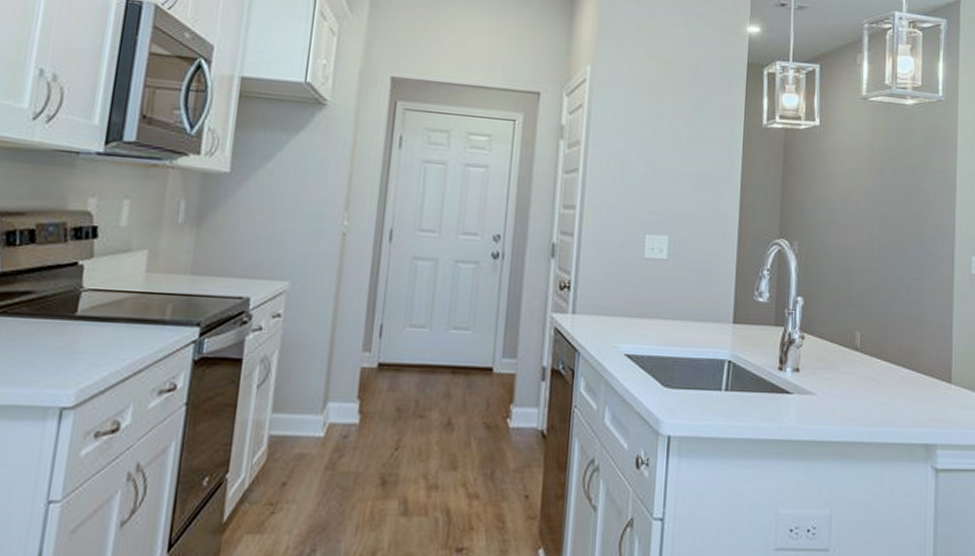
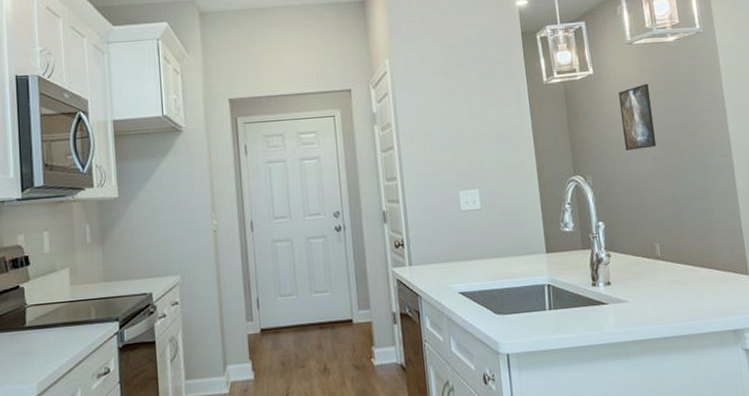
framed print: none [841,147,877,221] -> present [619,83,657,150]

